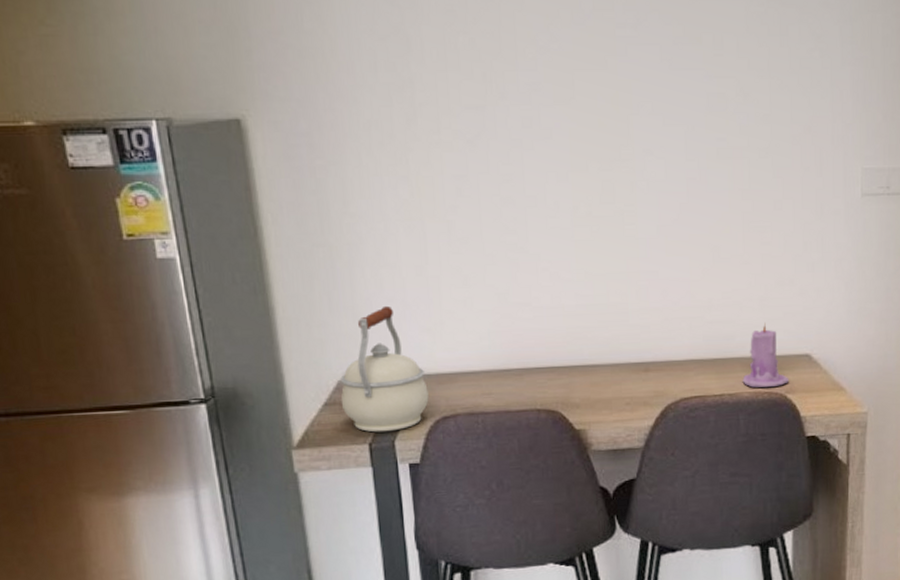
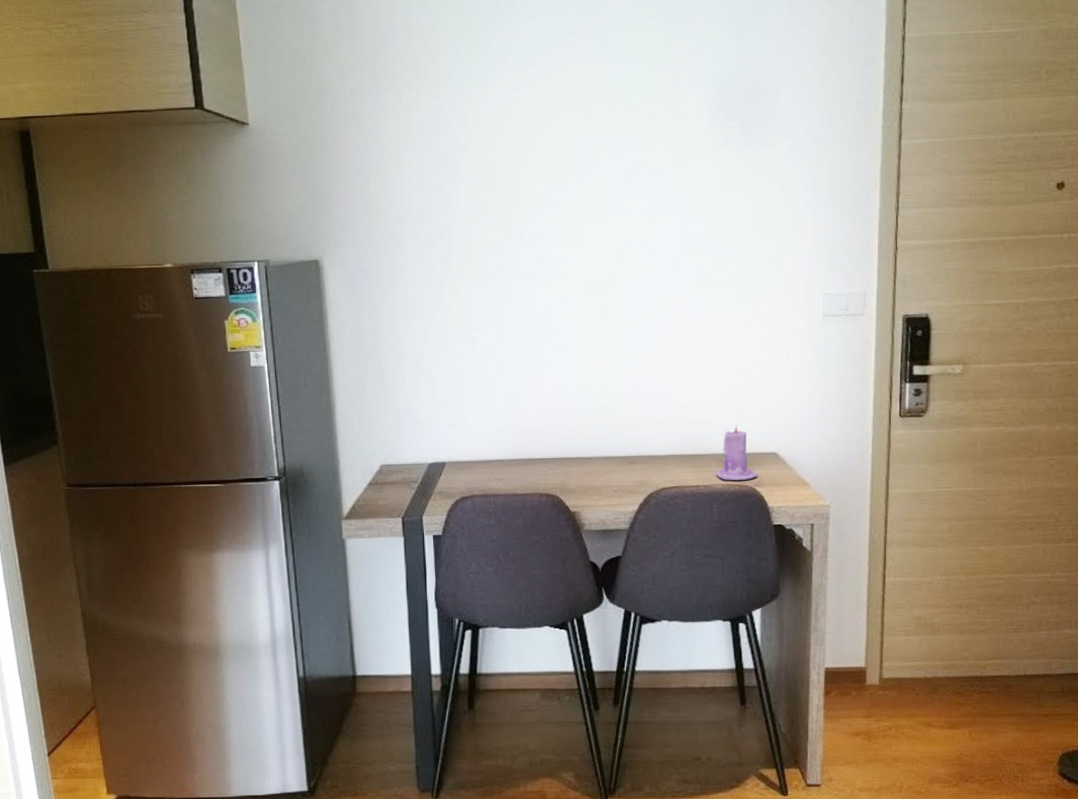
kettle: present [340,305,429,433] -> none [382,405,451,508]

